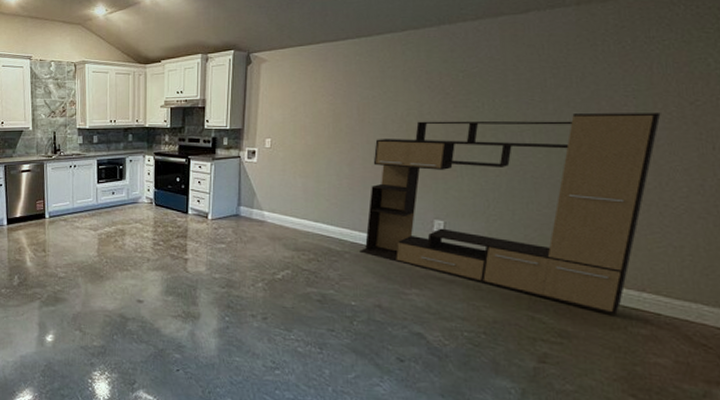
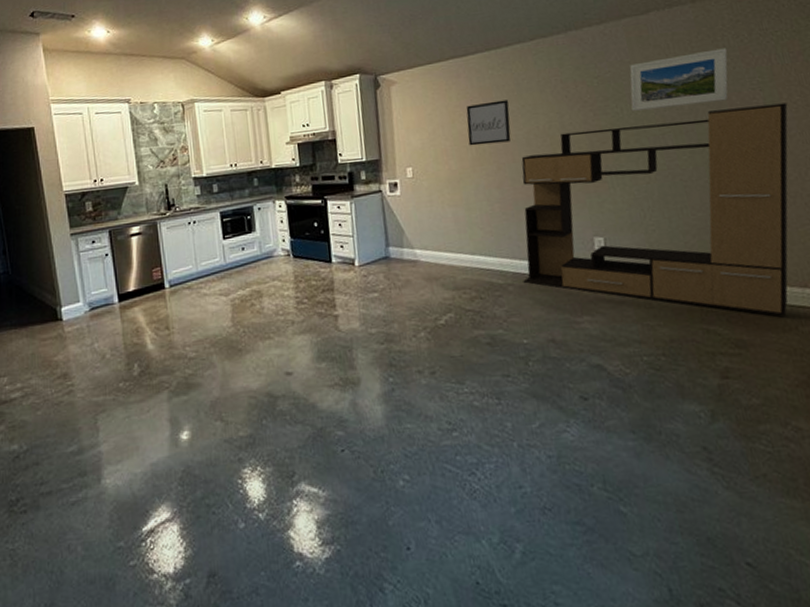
wall art: none [327,85,372,125] -> present [465,99,511,146]
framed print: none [493,53,606,107] -> present [629,48,728,111]

